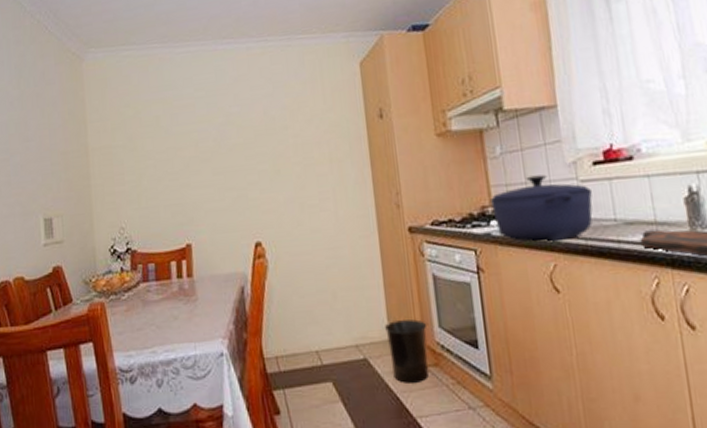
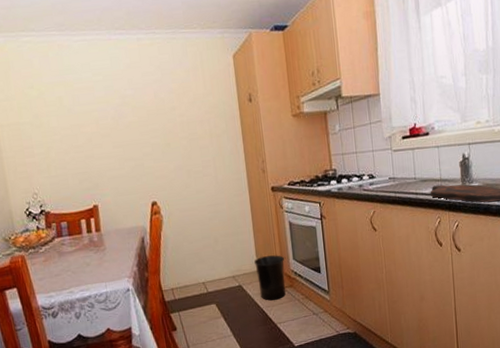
cooking pot: present [489,174,593,242] -> none [330,146,401,196]

